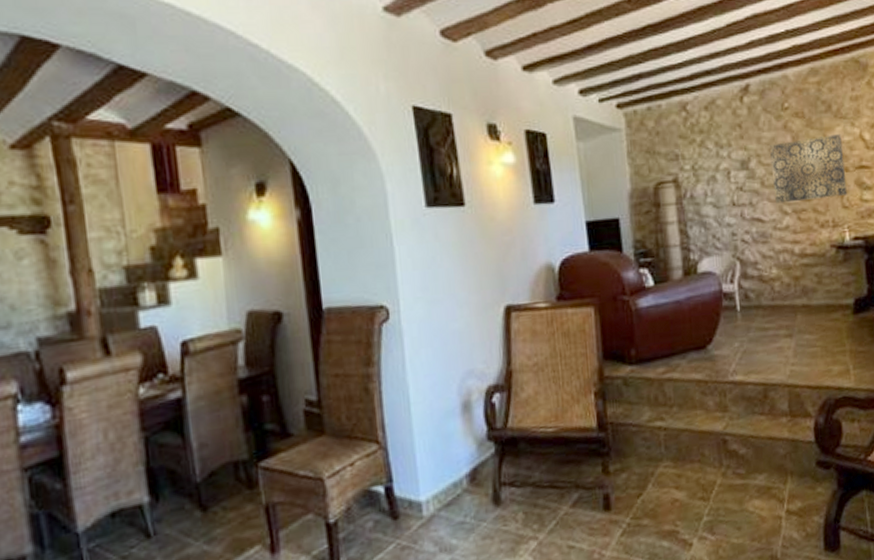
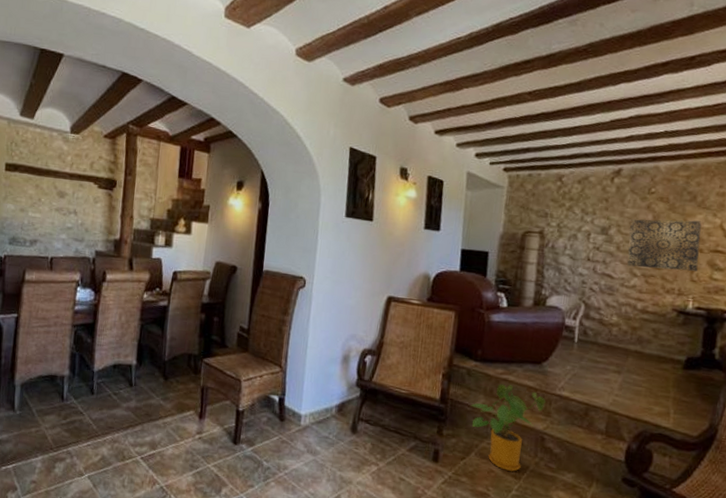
house plant: none [635,384,720,495] -> present [470,384,546,472]

